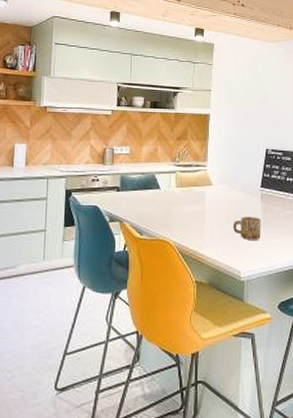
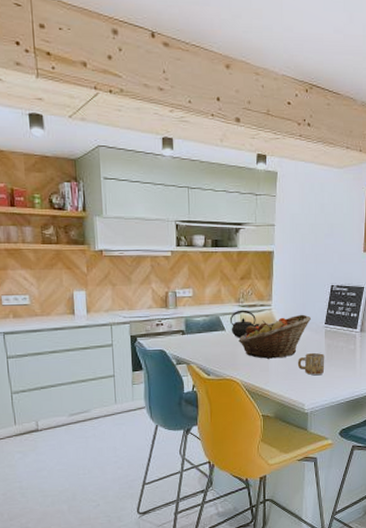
kettle: none [165,169,195,197] -> present [229,310,260,338]
fruit basket: none [173,176,247,220] -> present [238,314,312,359]

